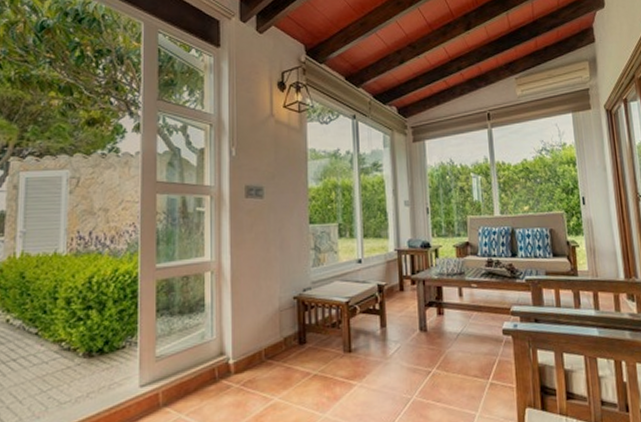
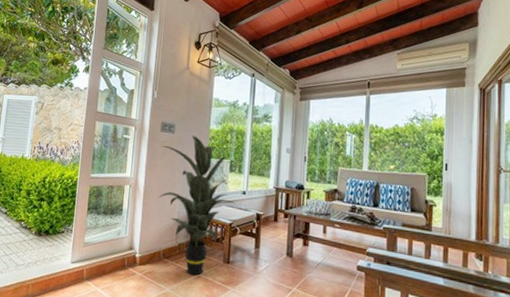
indoor plant: none [247,198,351,375] -> present [158,135,236,276]

